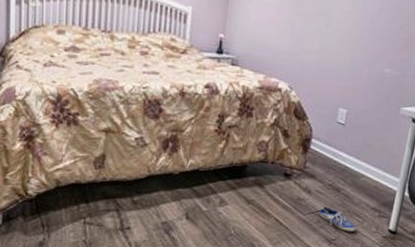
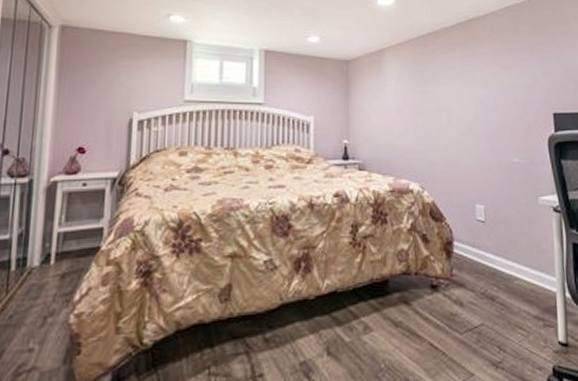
shoe: present [318,206,356,233] -> none [476,320,522,351]

